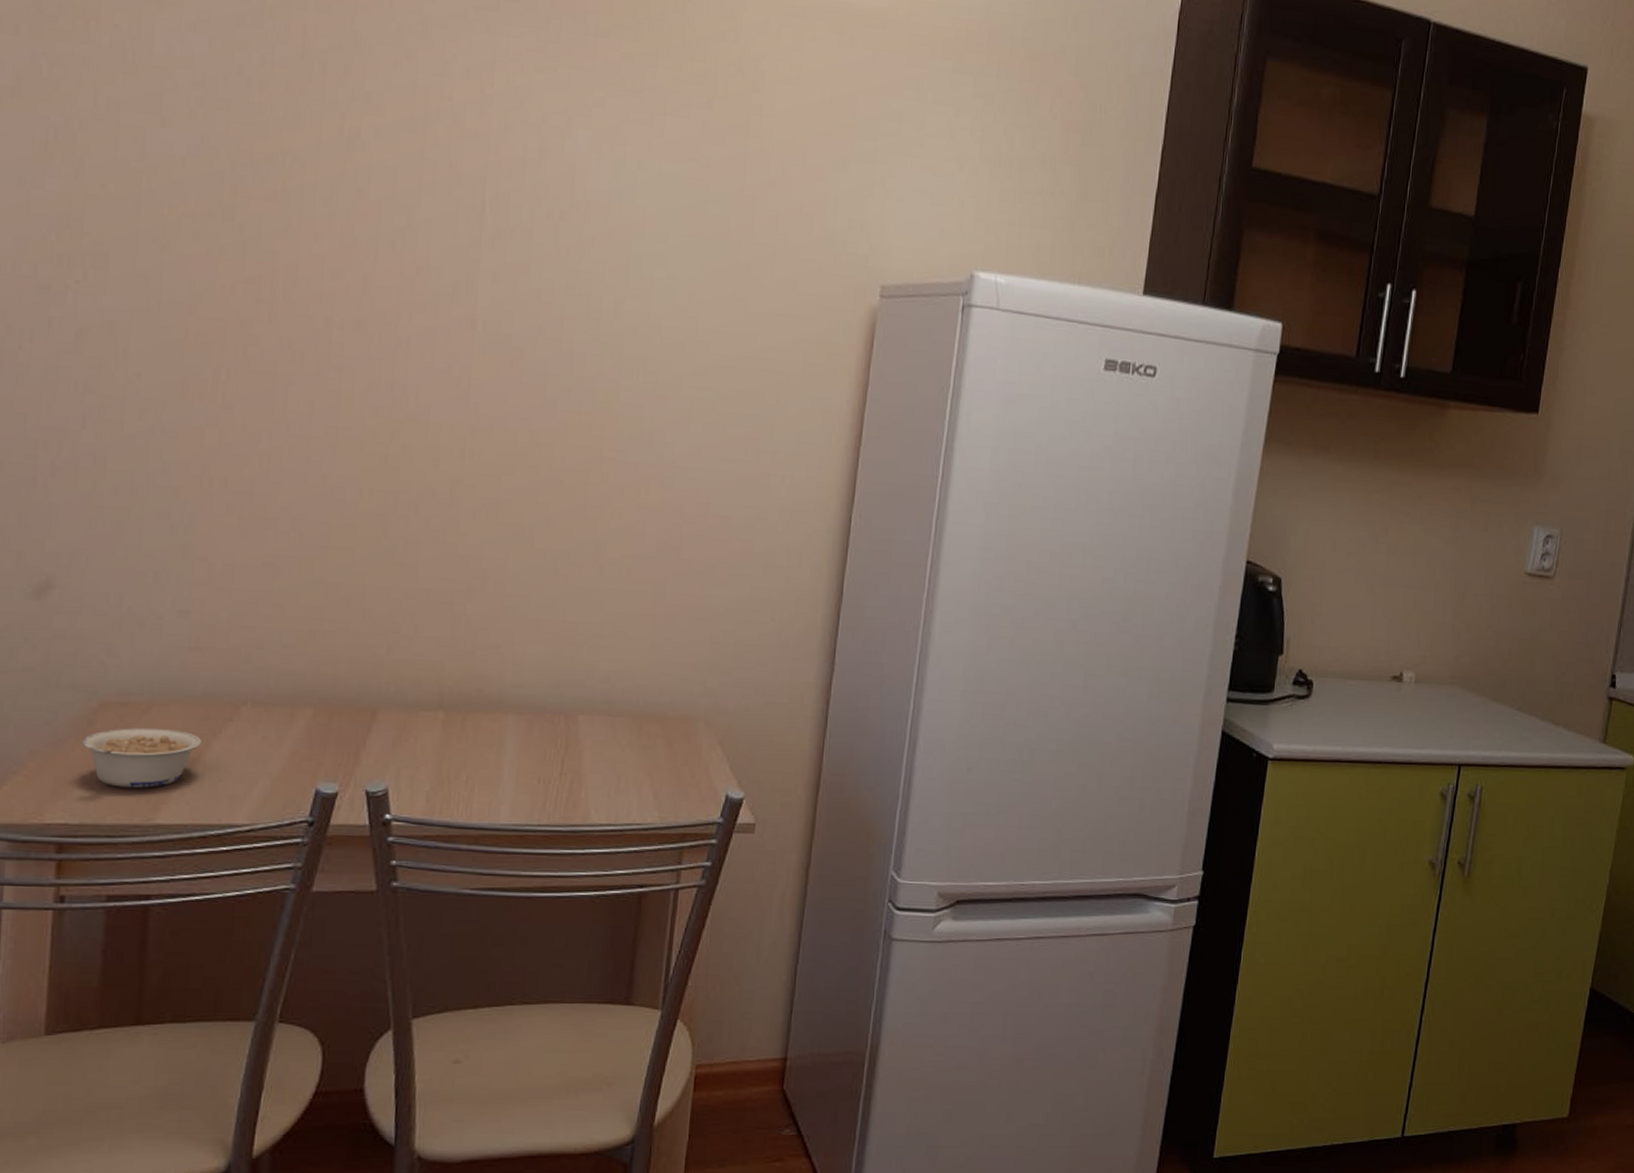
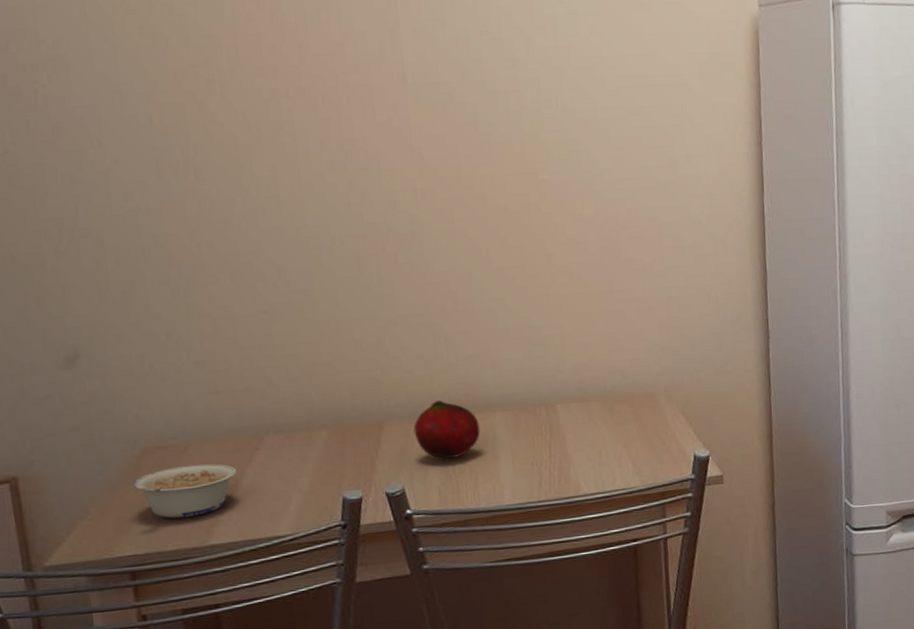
fruit: none [411,692,487,761] -> present [413,400,480,459]

